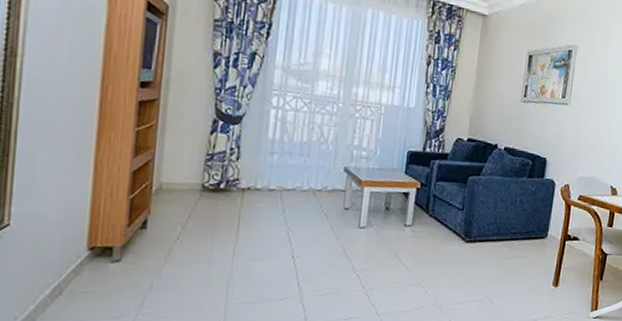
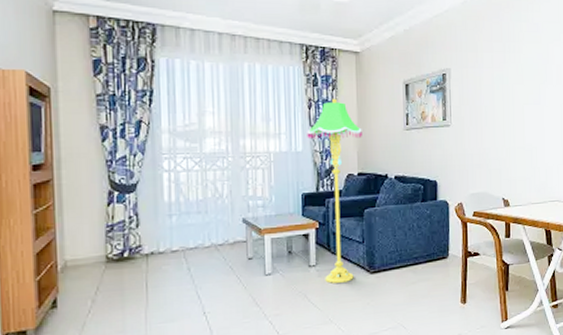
floor lamp: none [419,58,478,247] -> present [307,98,362,283]

